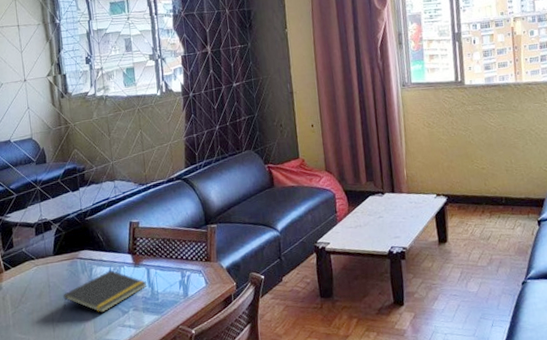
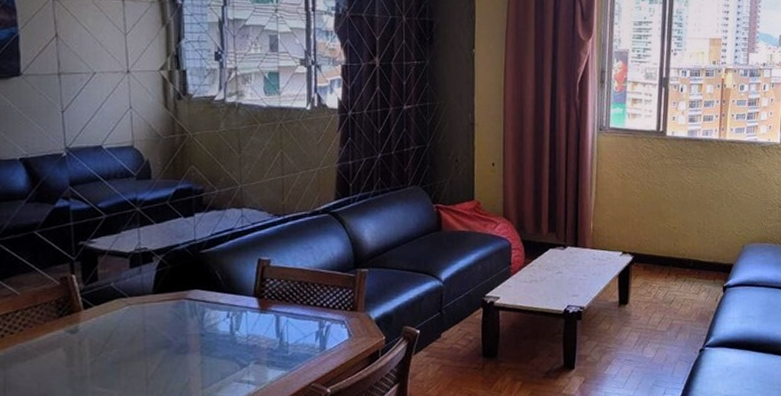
notepad: present [63,270,147,313] -> none [163,315,275,365]

